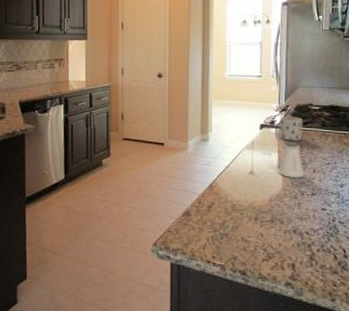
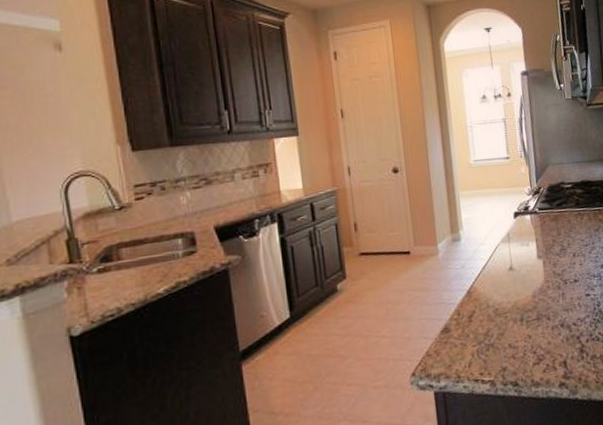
saltshaker: present [278,142,304,178] -> none [538,226,565,267]
mug: present [279,116,303,141] -> none [533,198,559,227]

